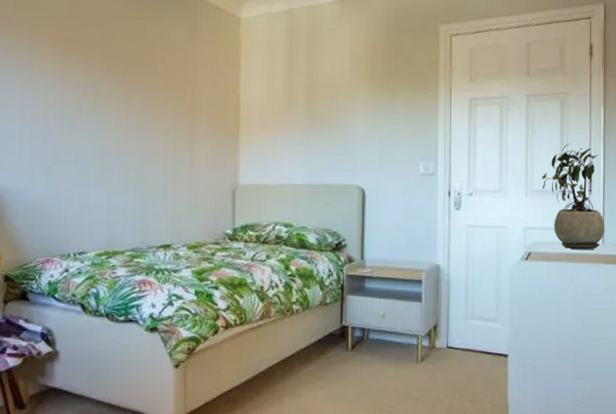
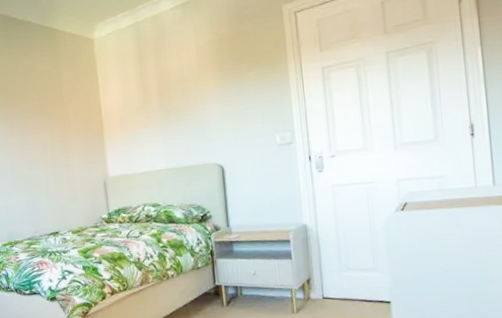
potted plant: present [542,143,605,250] -> none [412,91,496,195]

